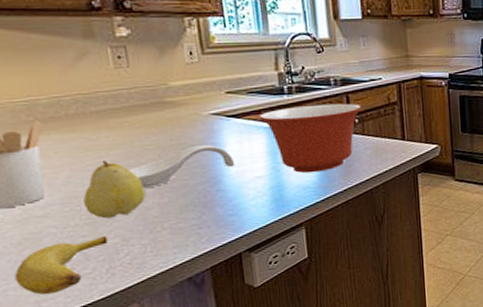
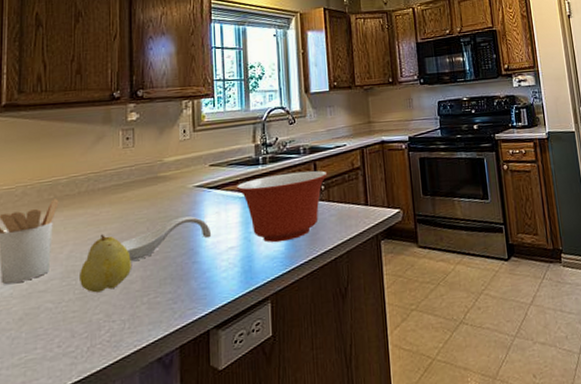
banana: present [14,236,108,295] -> none [10,311,93,375]

